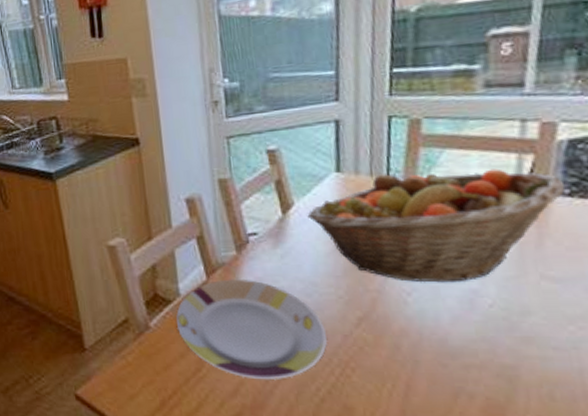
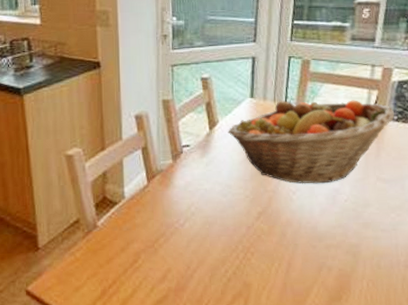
plate: present [176,280,327,379] -> none [120,184,235,266]

